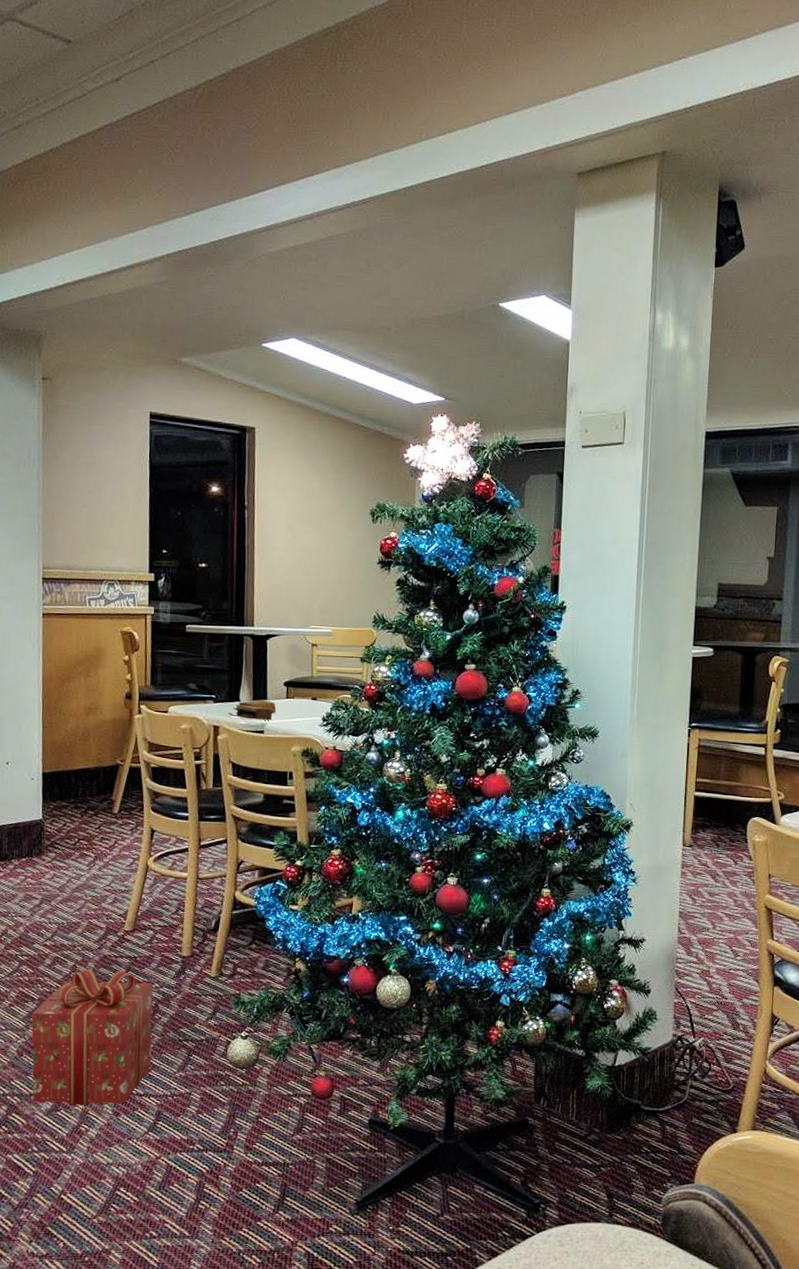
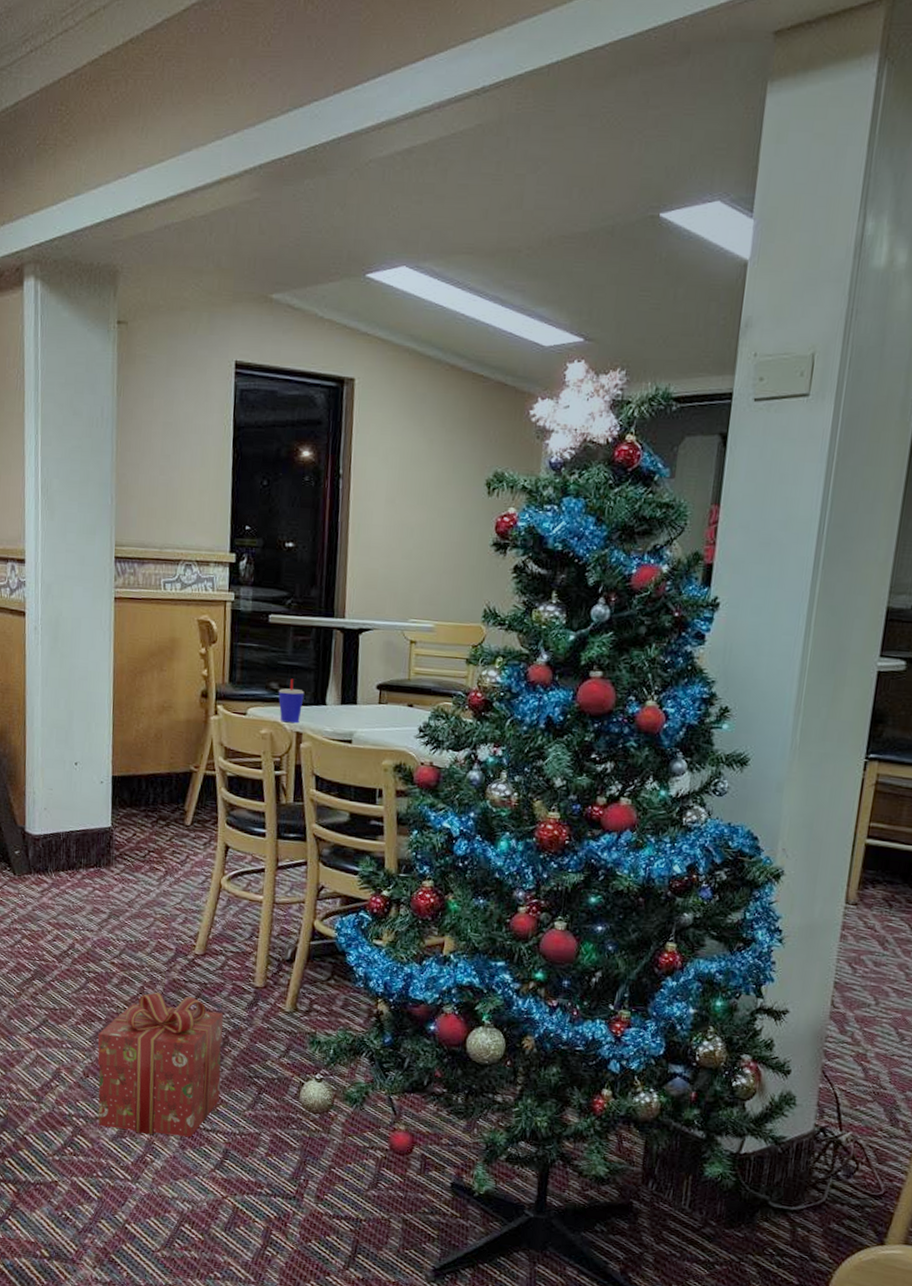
beverage cup: none [196,679,220,718] -> present [278,678,305,723]
paper bag: present [228,699,277,720] -> none [313,703,367,729]

